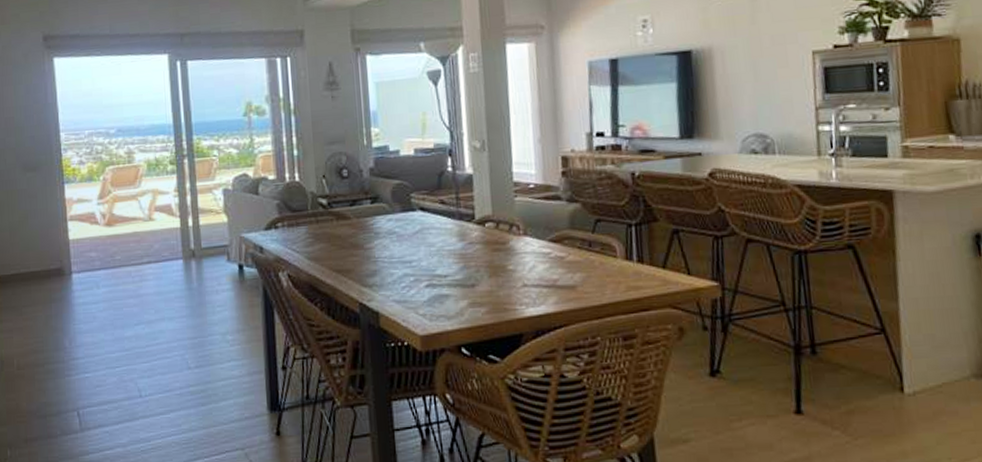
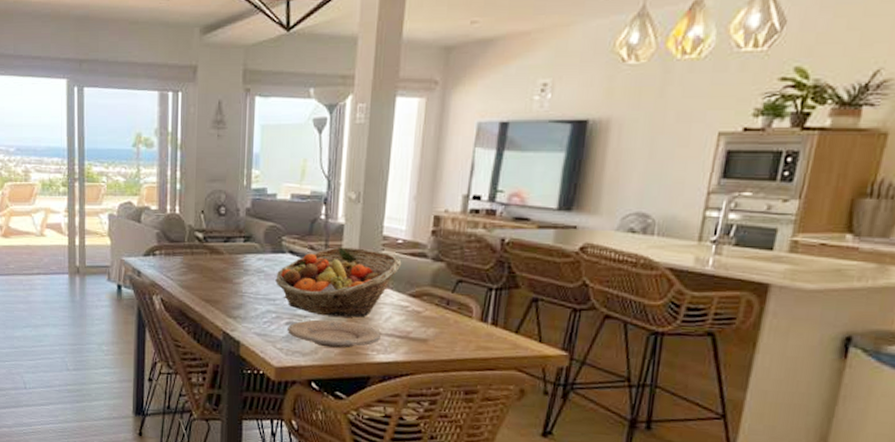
fruit basket: none [409,197,537,273] -> present [275,247,402,318]
plate: none [428,276,528,307] -> present [288,319,382,348]

